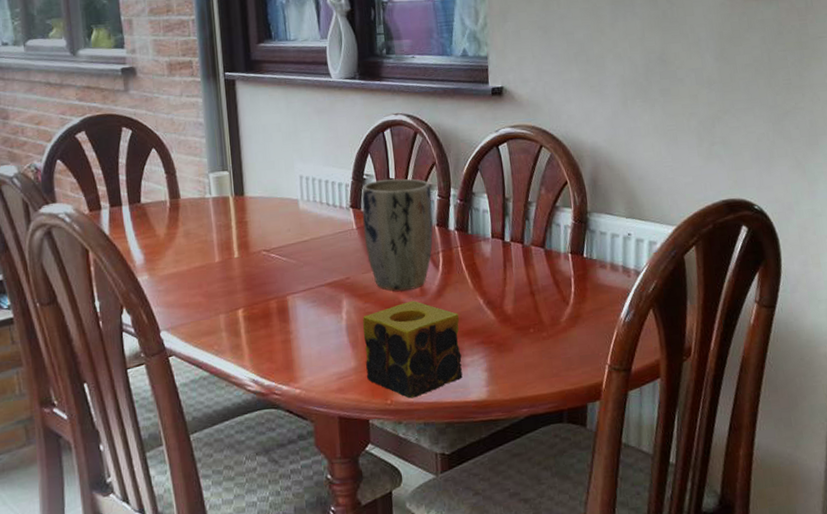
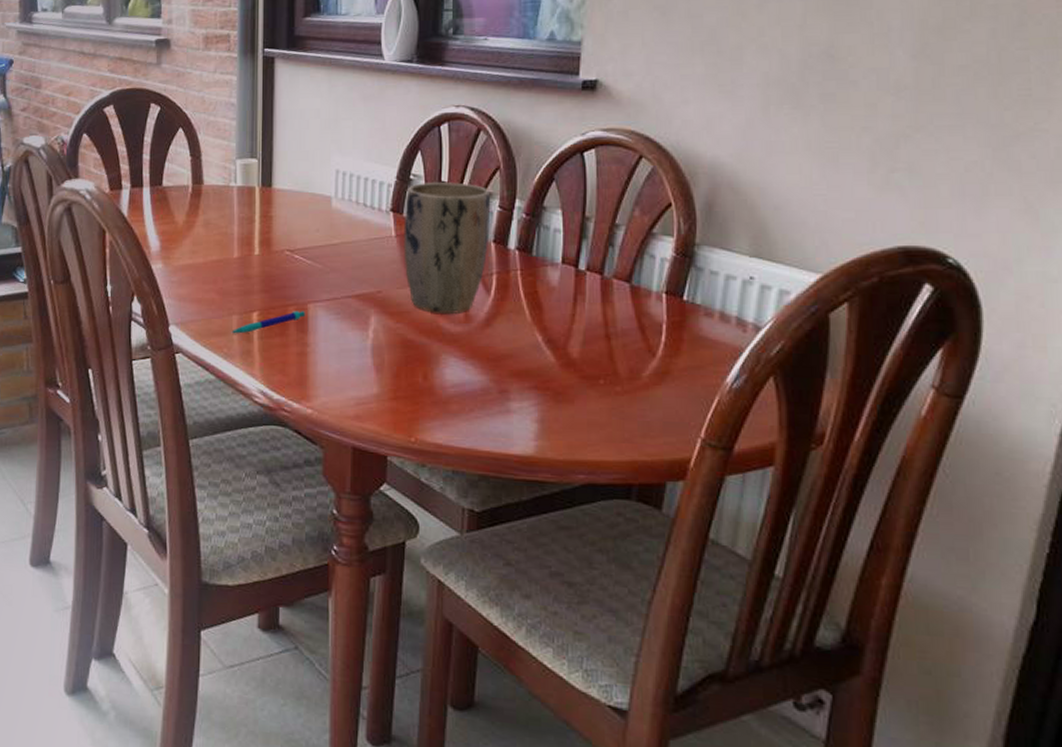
pen: none [220,303,286,332] -> present [231,311,306,334]
candle: present [363,301,463,399] -> none [389,327,510,440]

